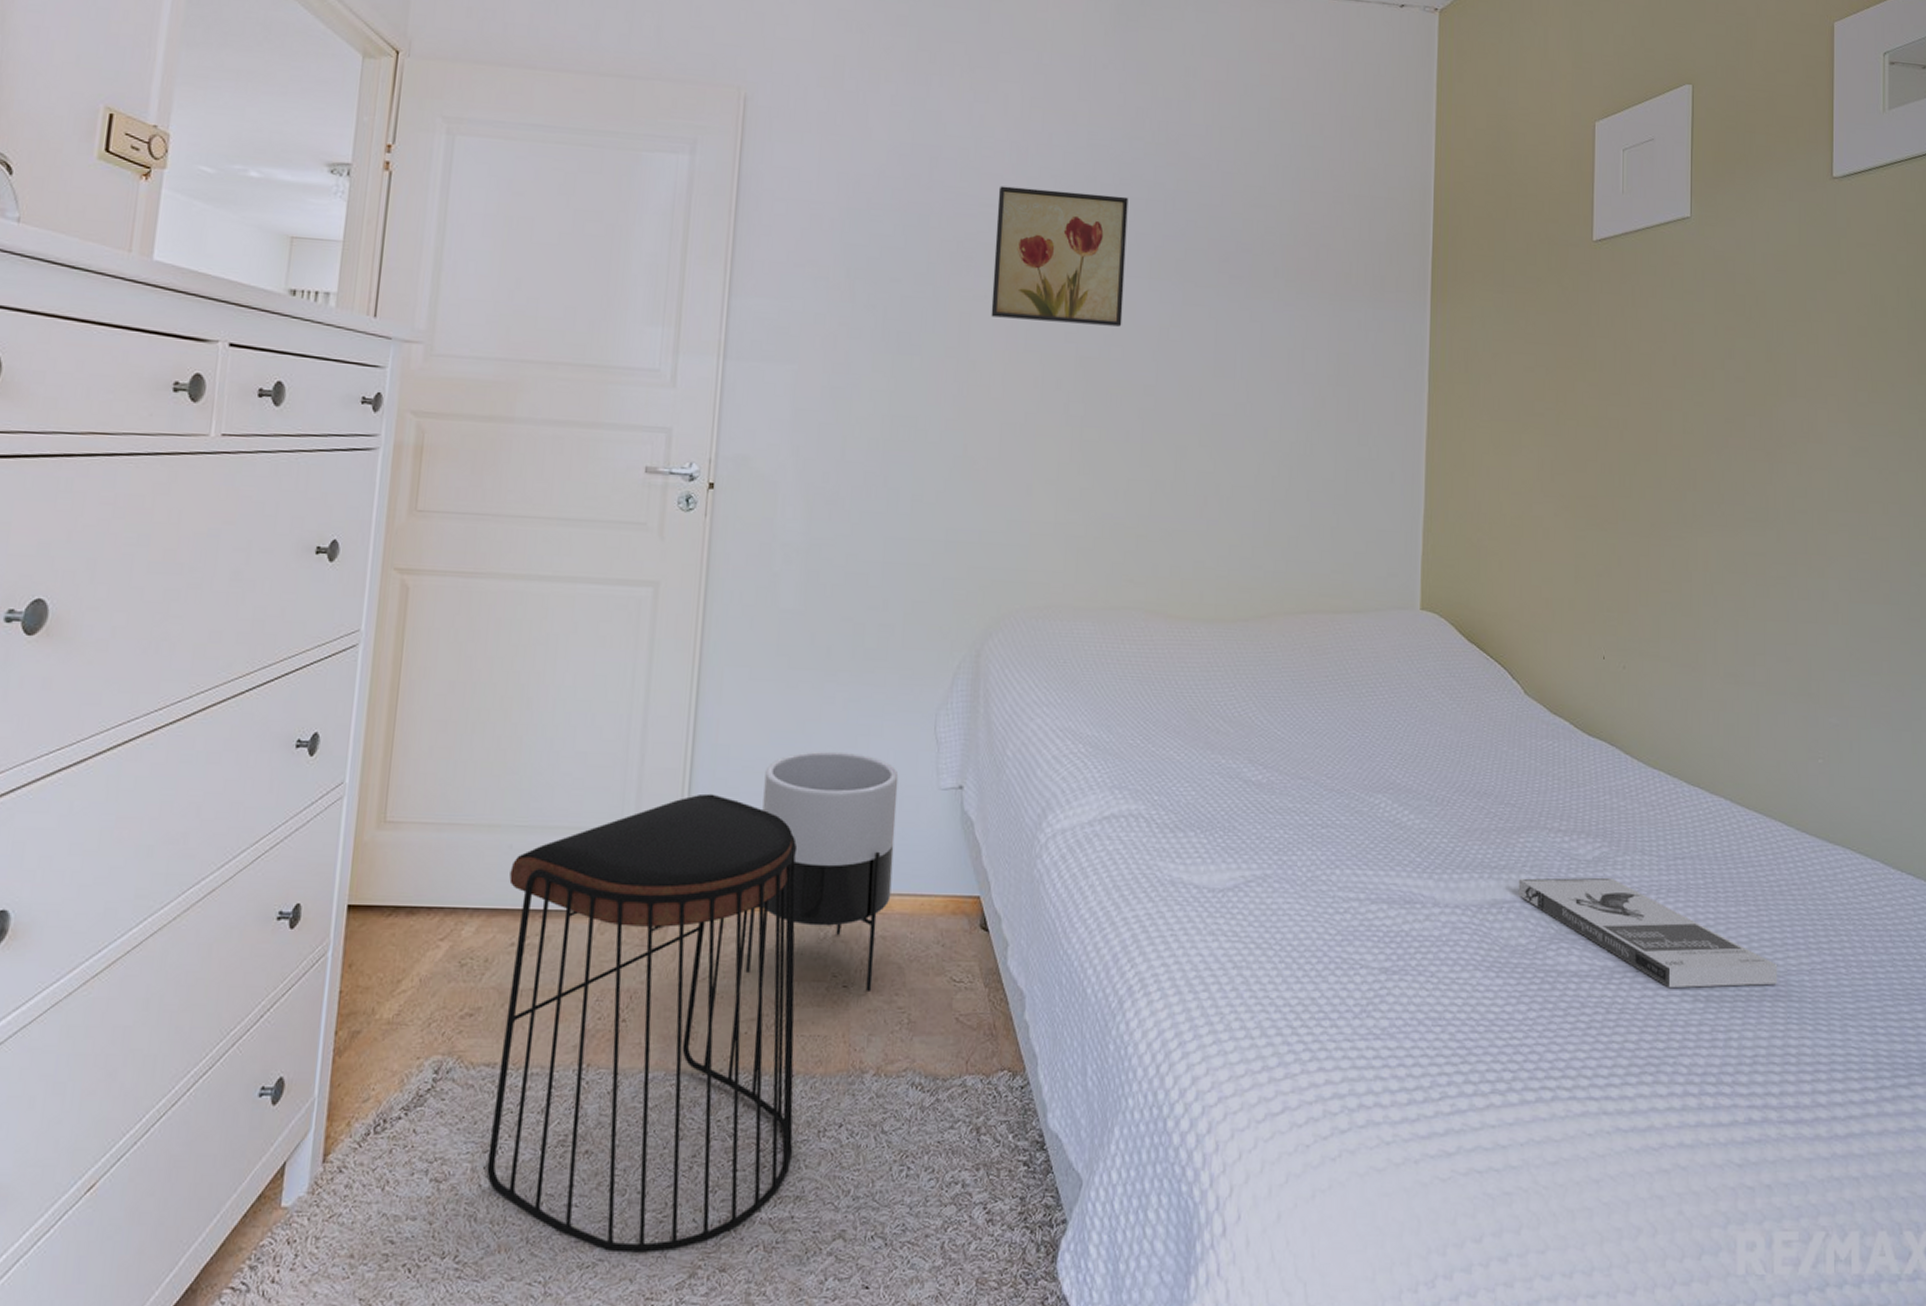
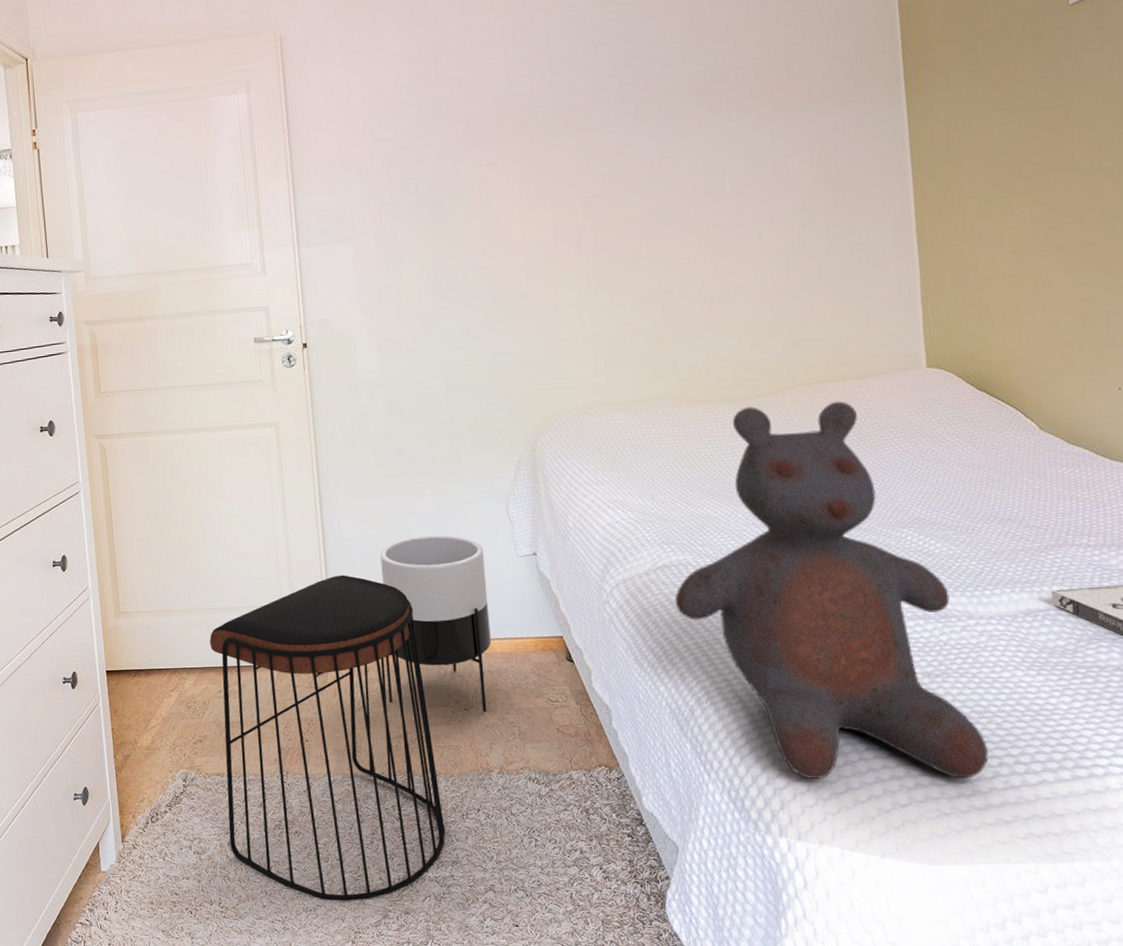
wall art: present [991,186,1129,327] -> none [495,54,617,177]
teddy bear: none [1118,630,1438,1099] -> present [675,401,989,780]

